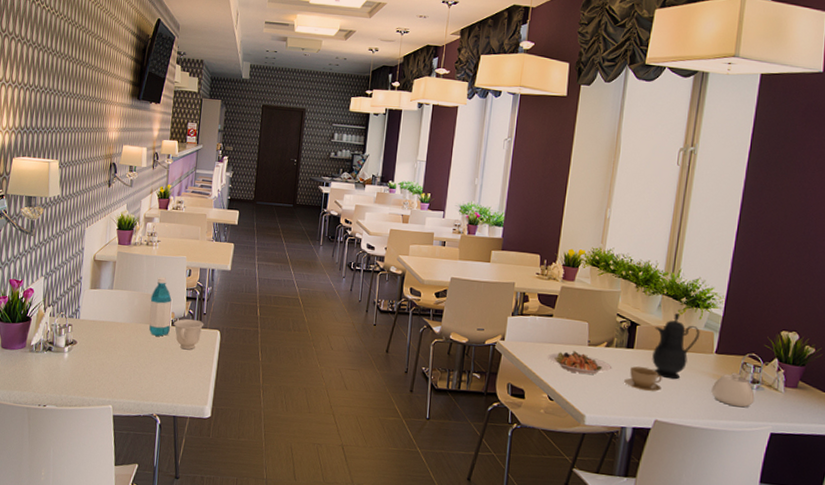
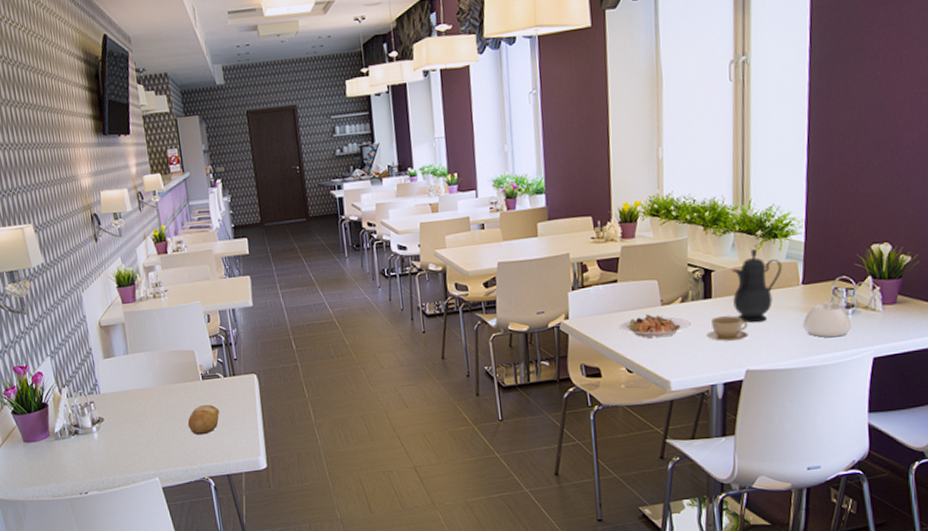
water bottle: present [148,277,172,337] -> none [172,329,202,395]
bread roll: none [149,348,181,375] -> present [187,405,220,435]
teacup: present [174,318,204,350] -> none [204,367,238,403]

